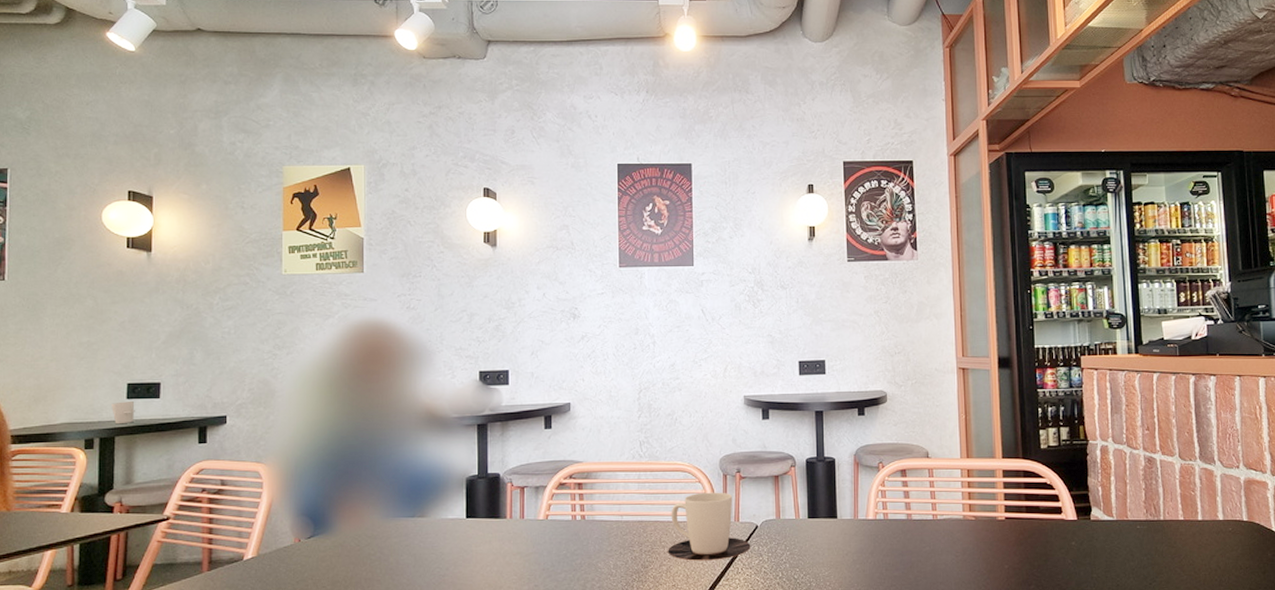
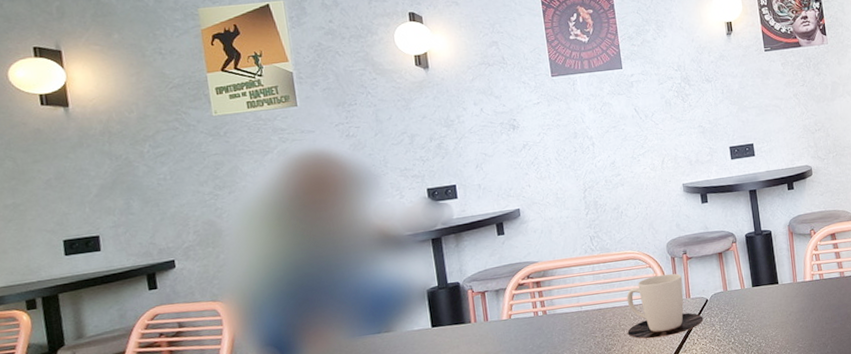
cup: present [111,401,135,425] -> none [49,257,76,282]

